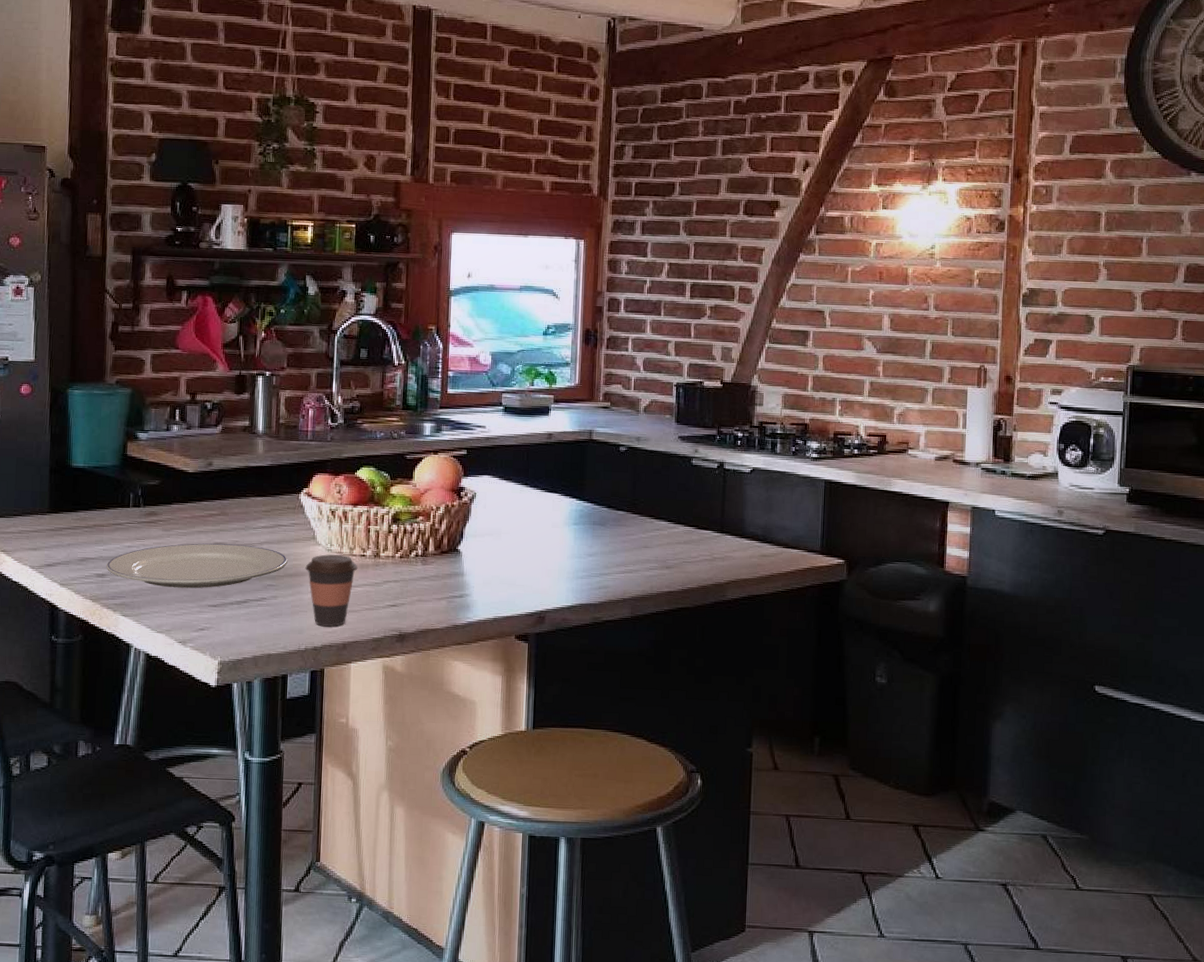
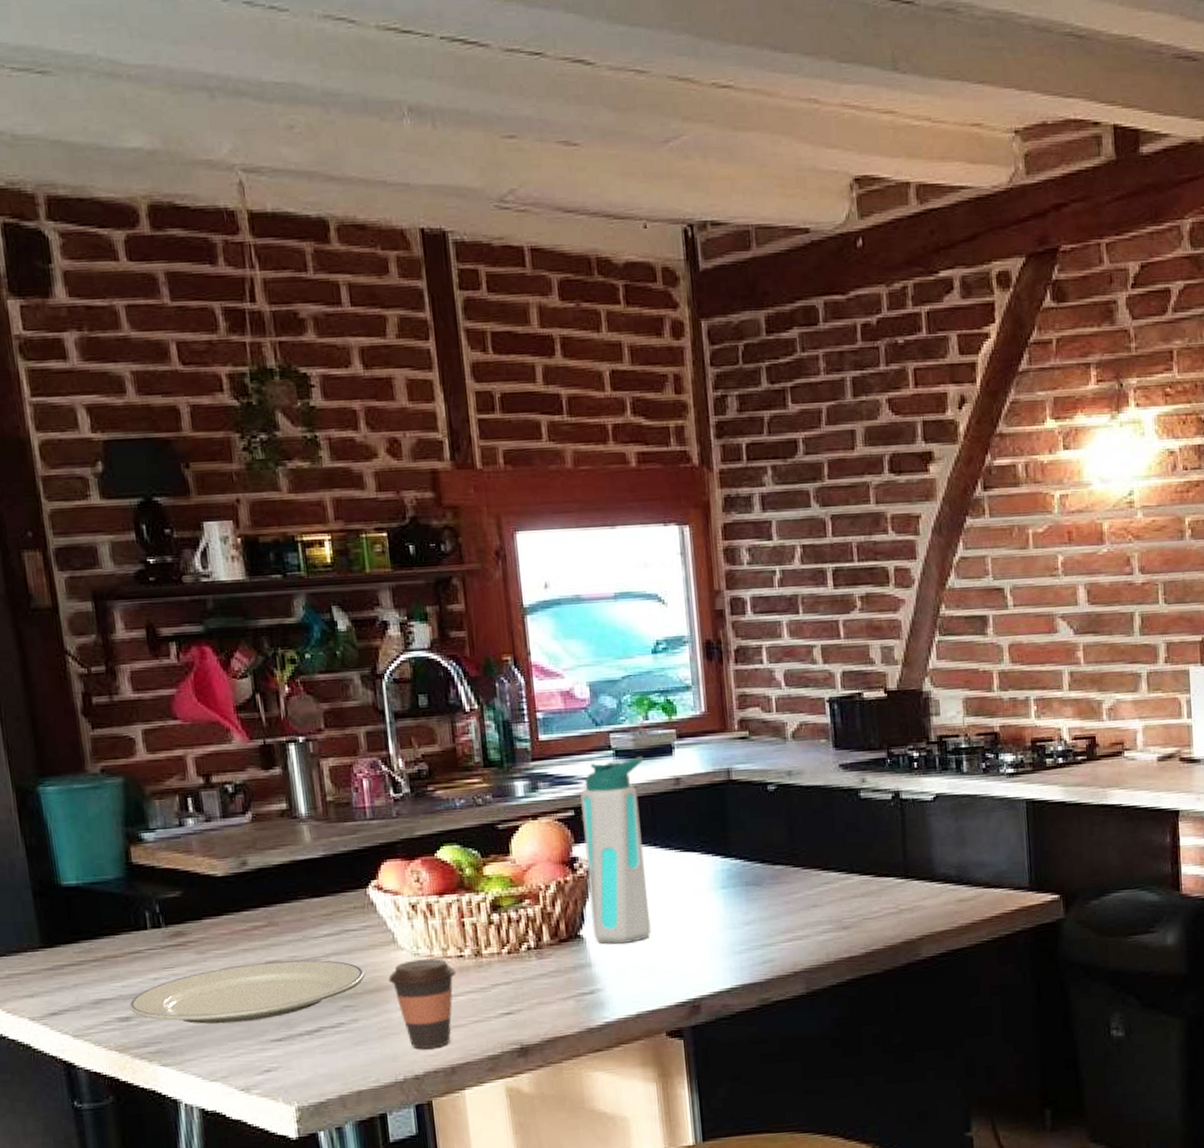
water bottle: none [469,414,526,560] -> present [580,756,651,944]

